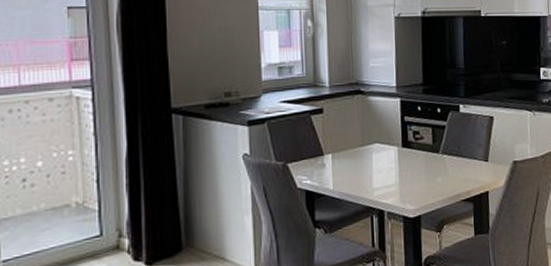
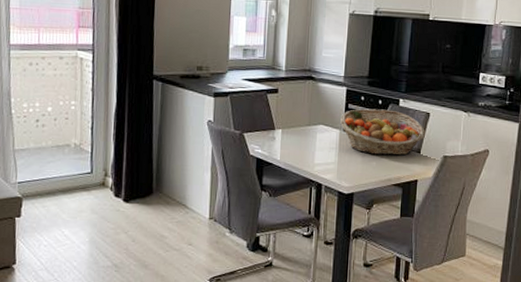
fruit basket: none [397,118,491,170] -> present [340,109,425,156]

